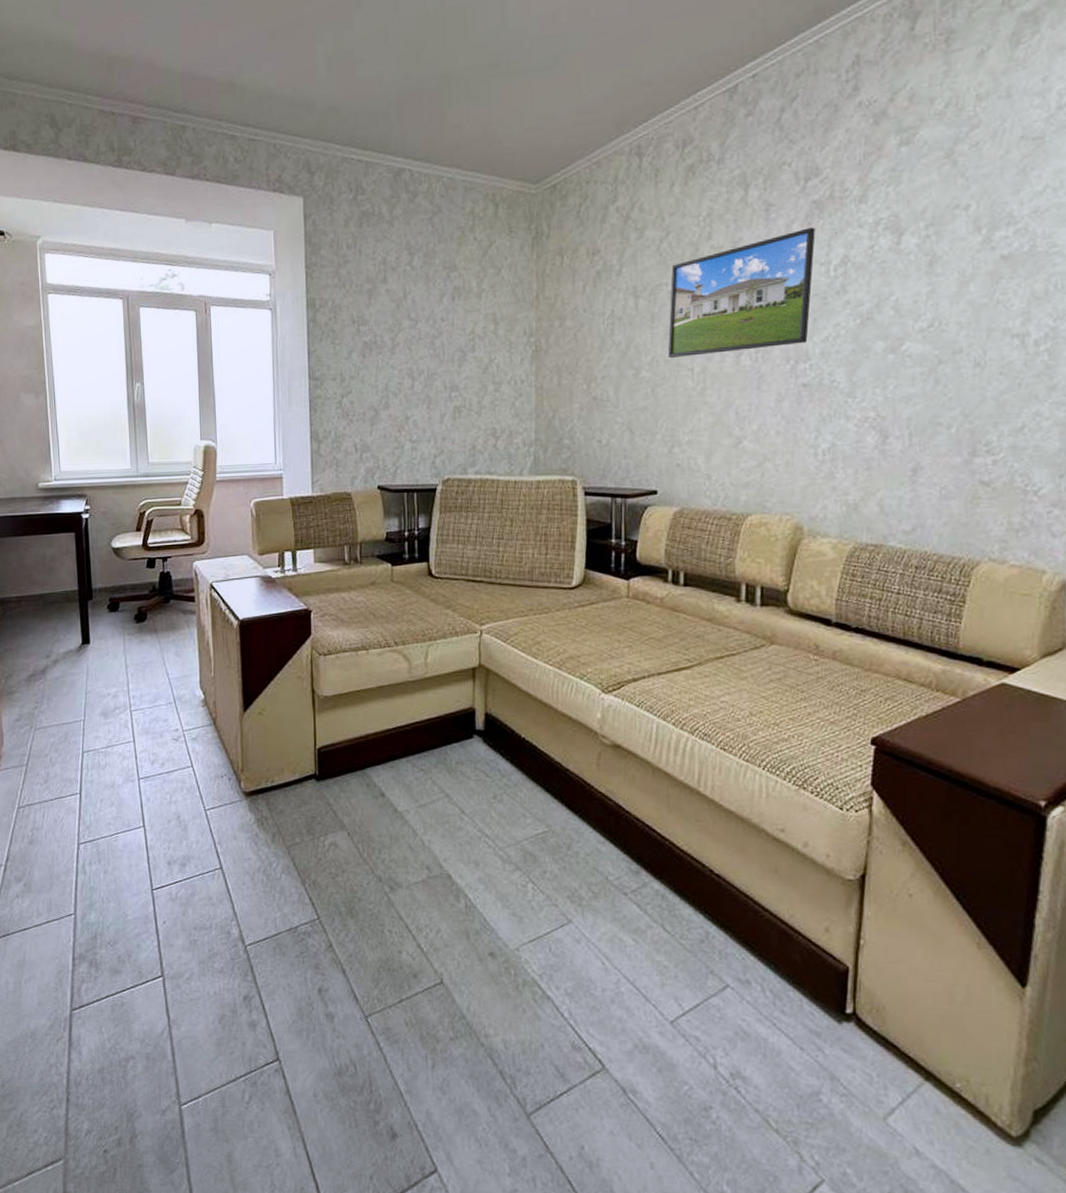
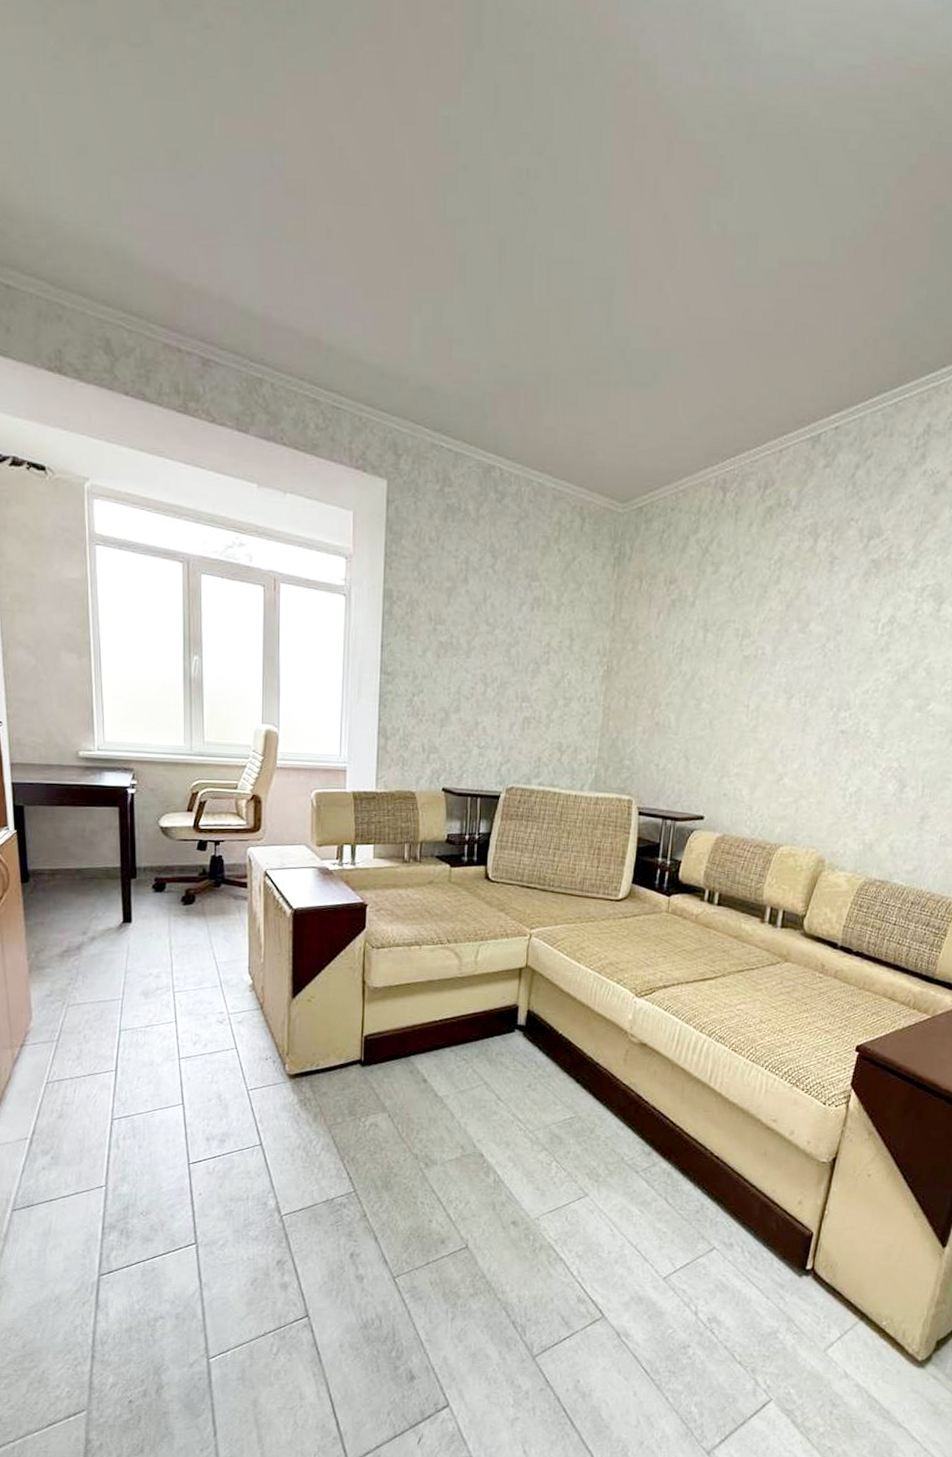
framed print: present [667,227,816,358] -> none [727,585,871,694]

